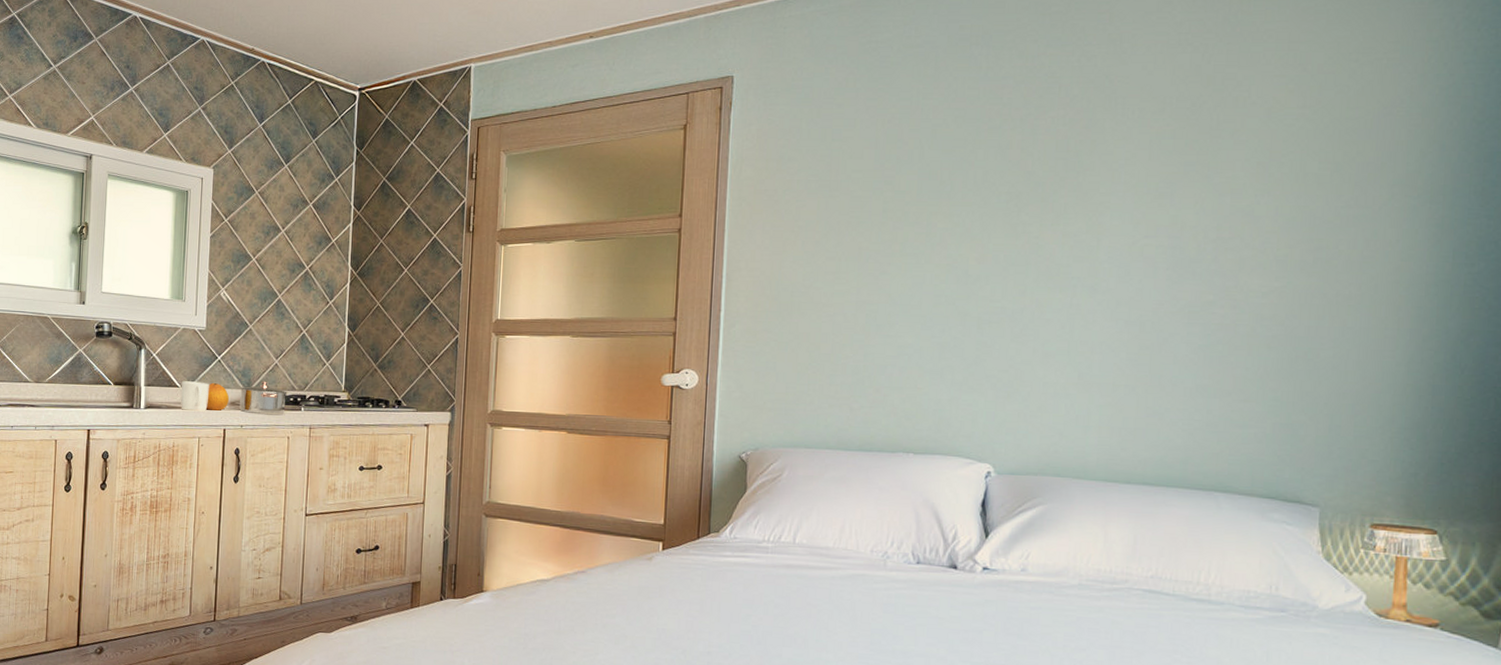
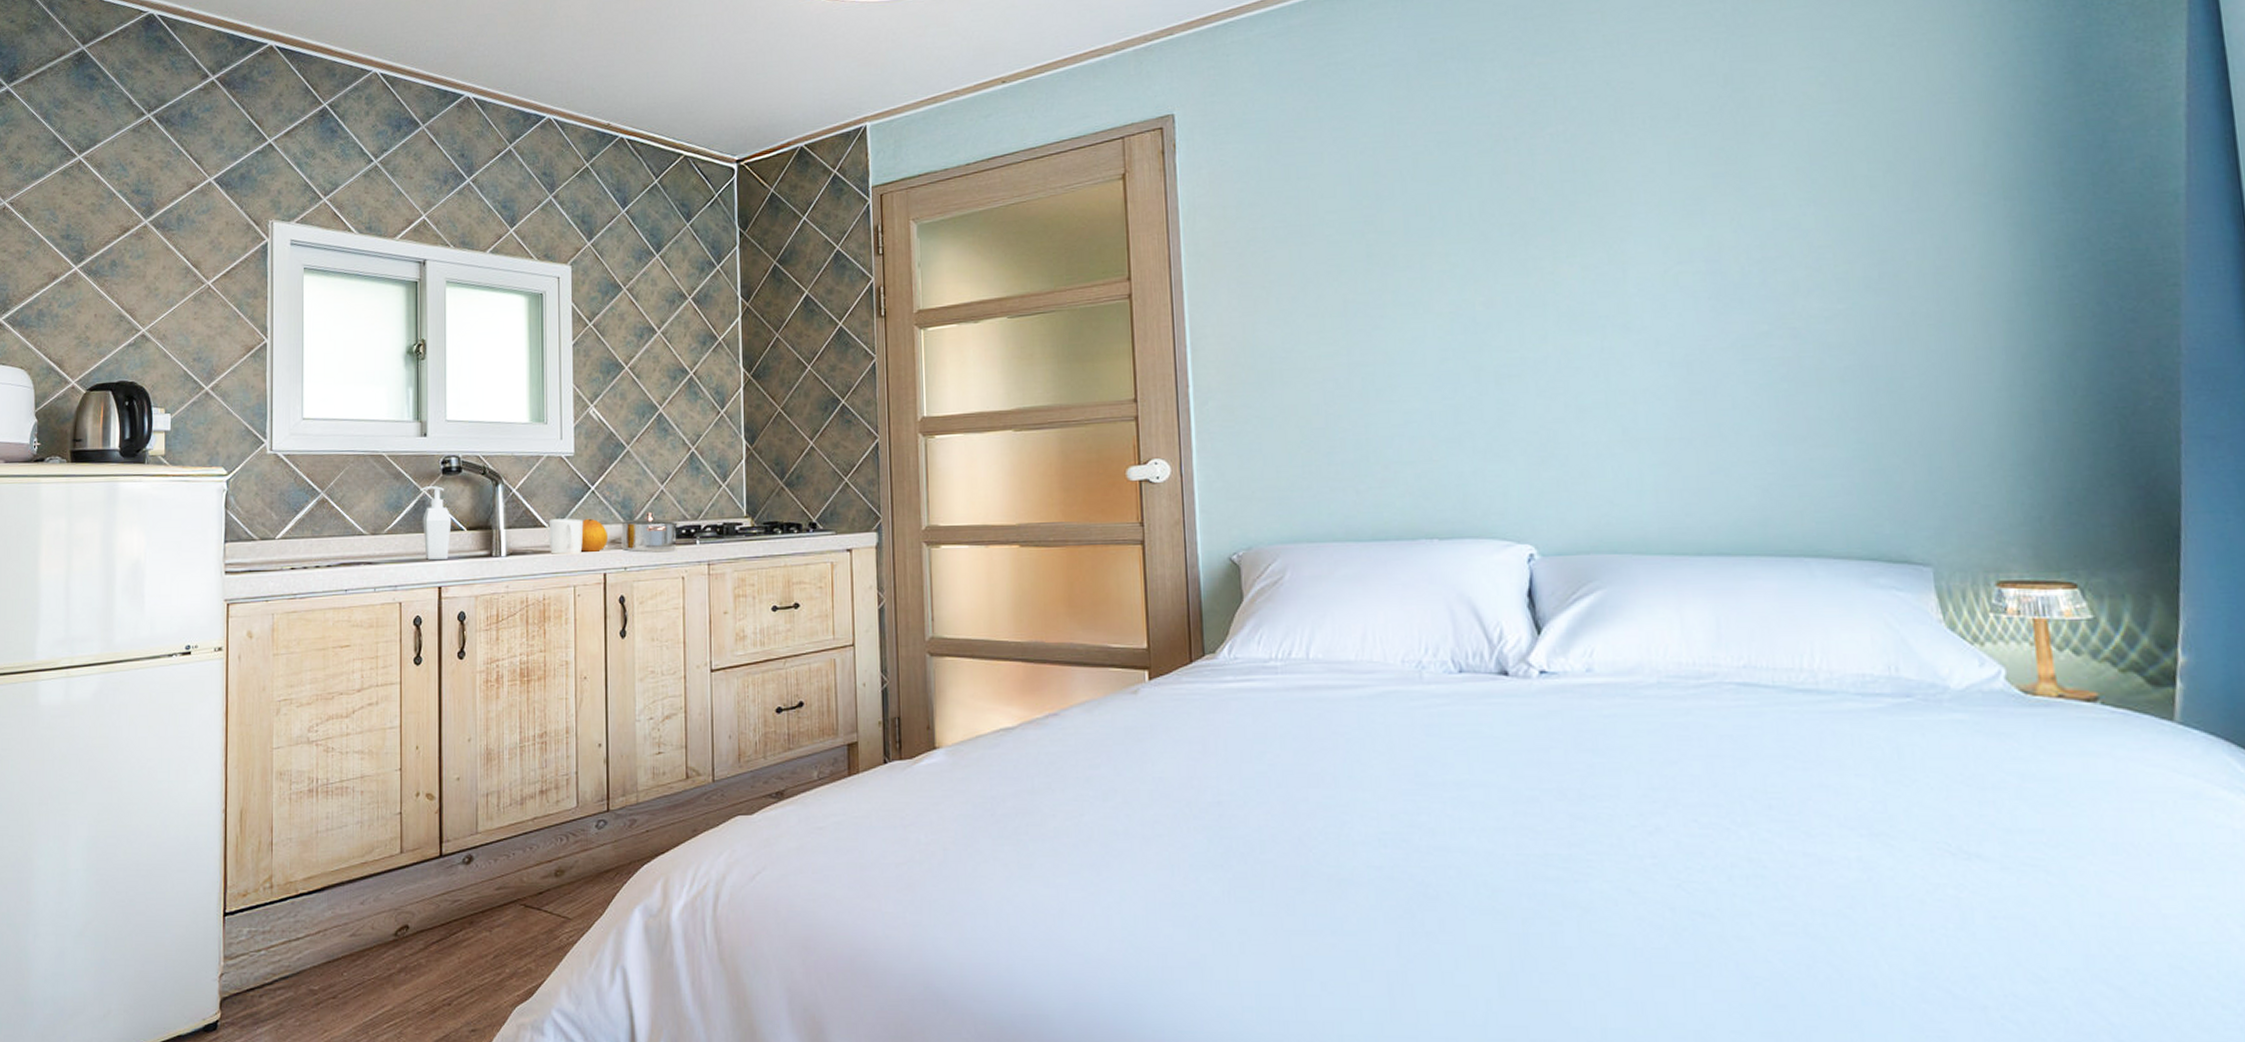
soap bottle: none [77,346,102,407] -> present [420,486,452,560]

